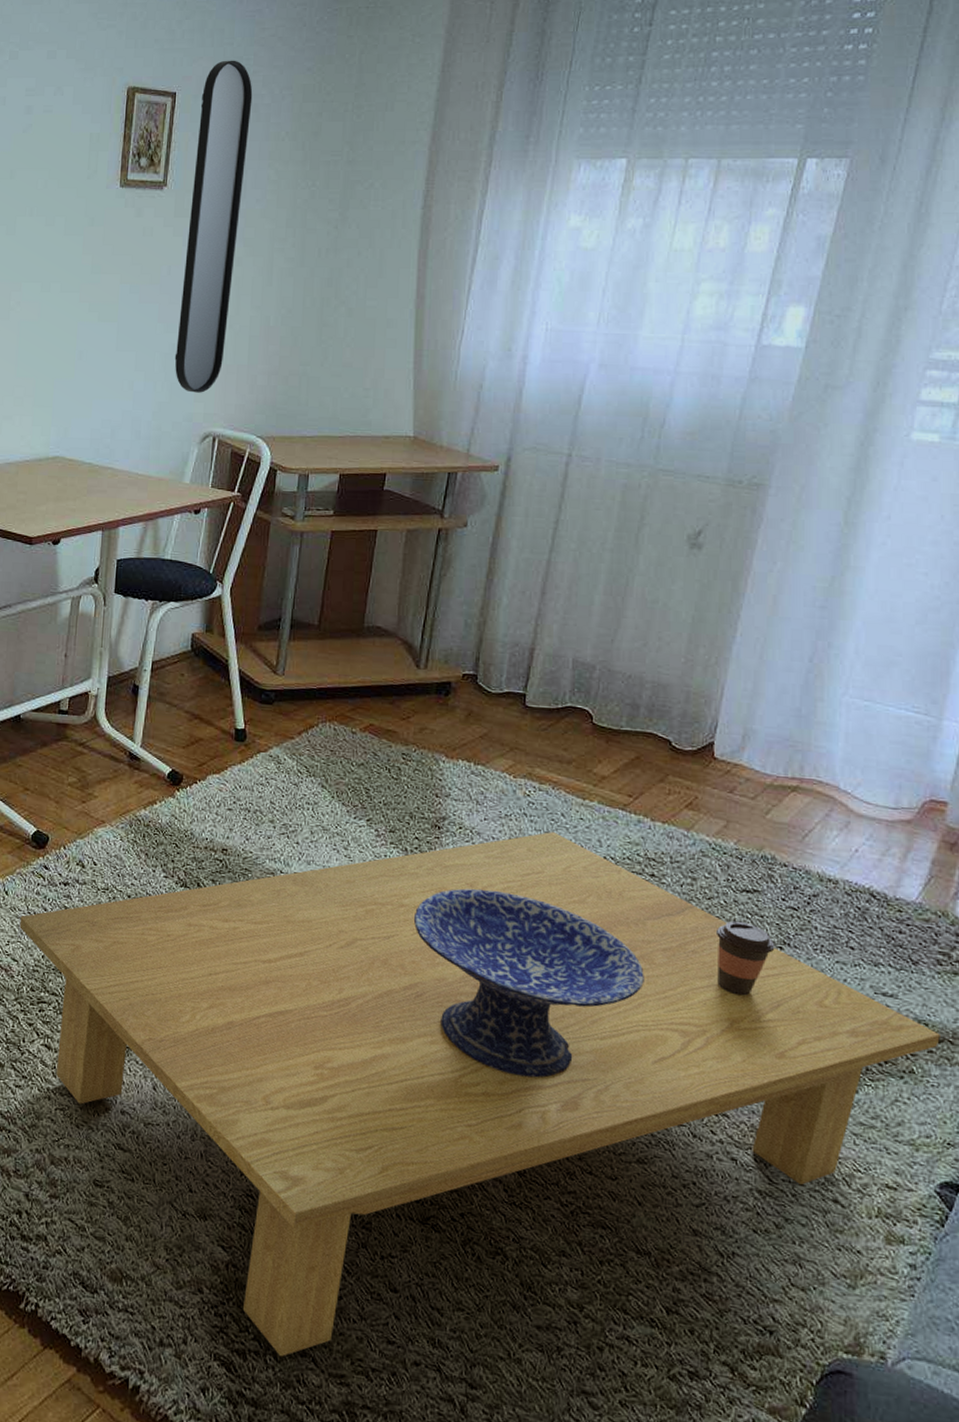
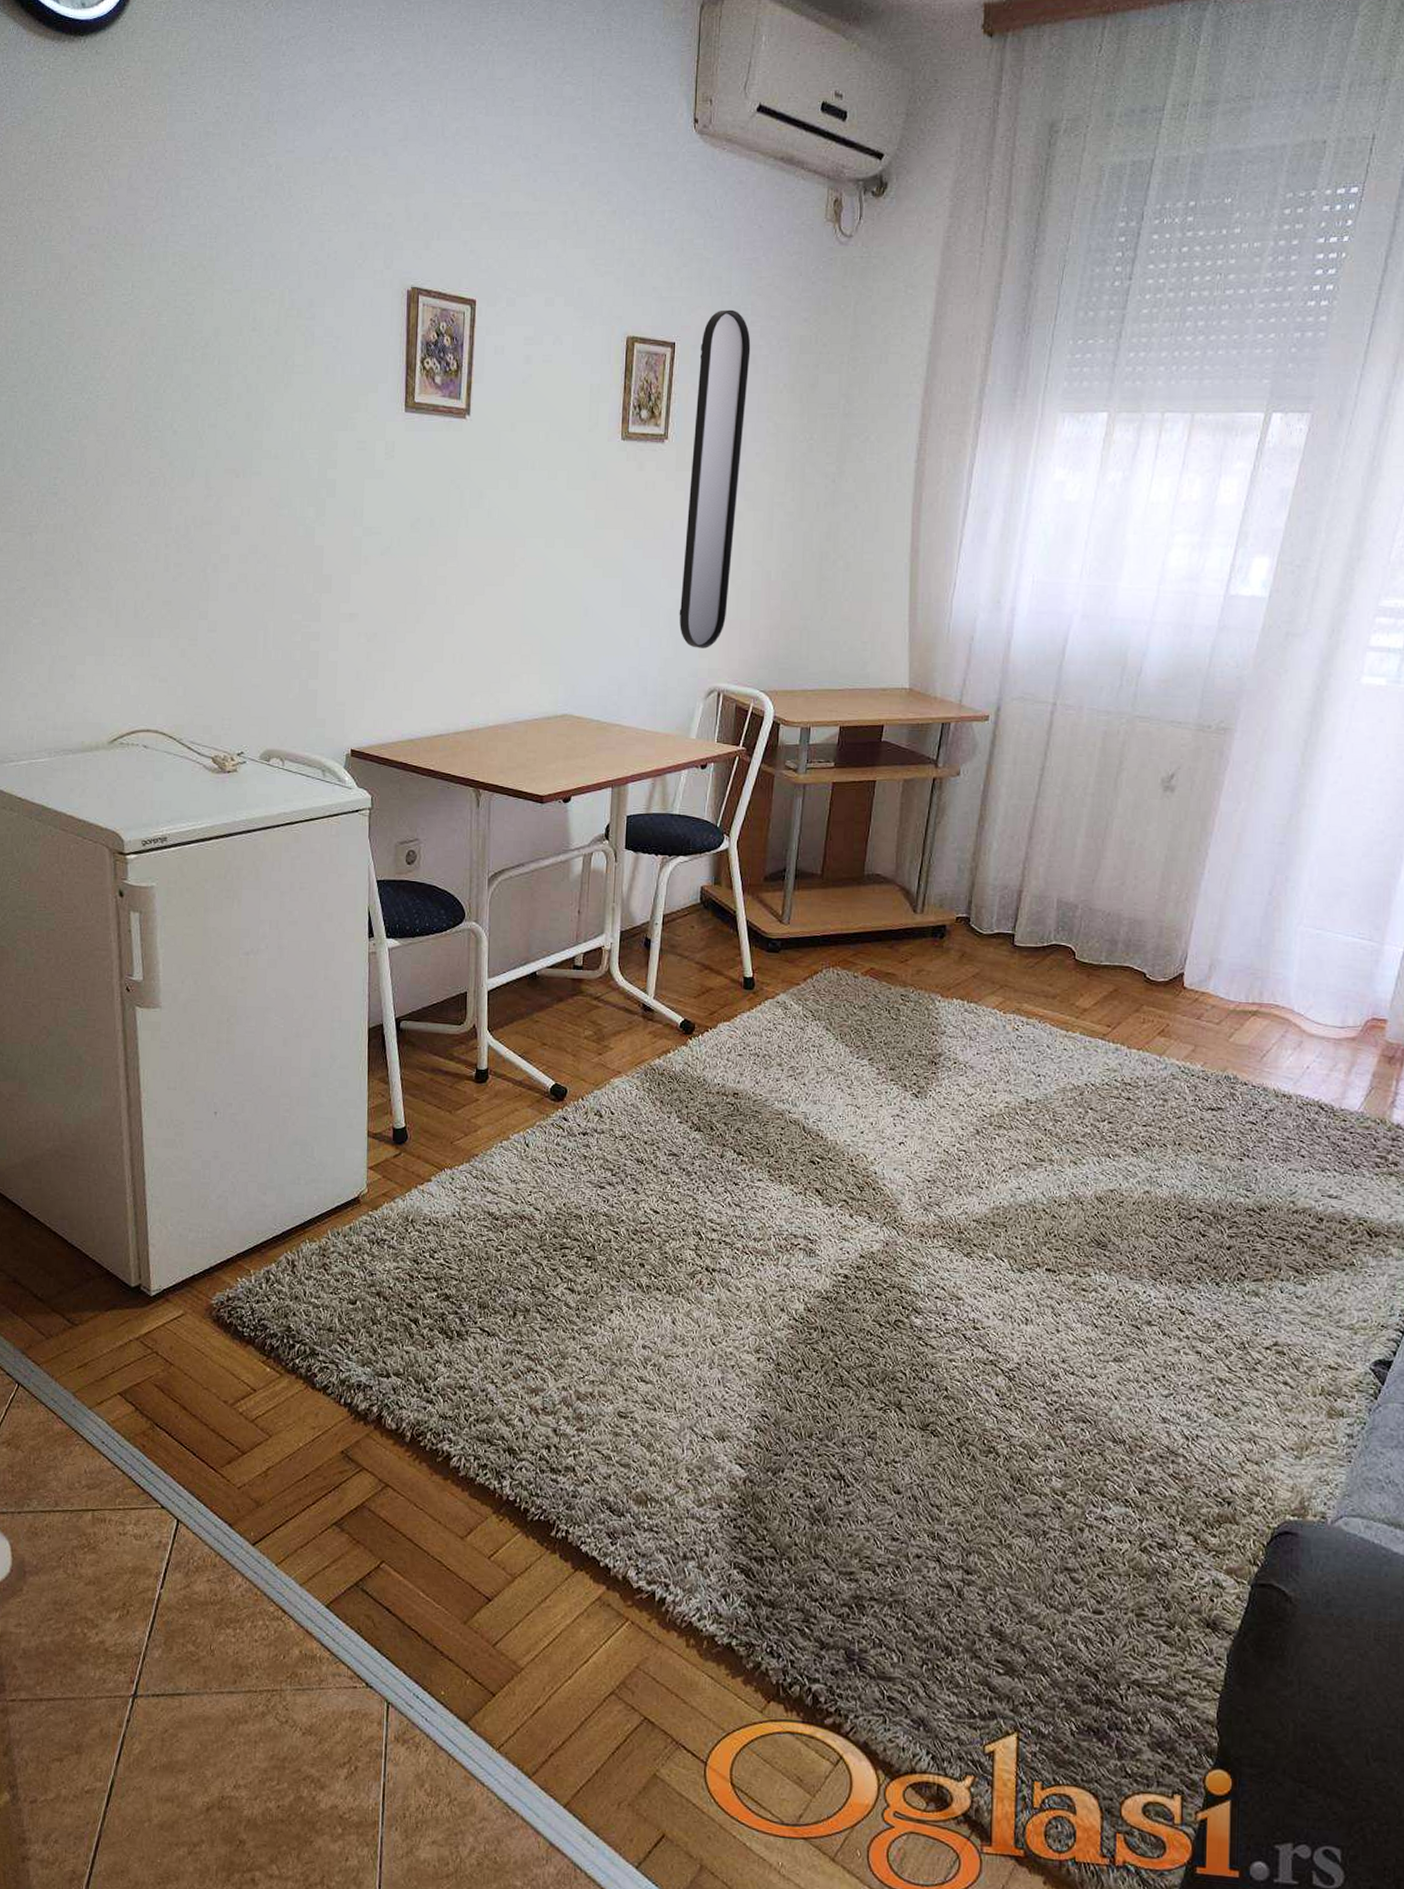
coffee table: present [19,832,940,1357] -> none [541,1063,1377,1561]
decorative bowl: present [413,888,644,1078] -> none [912,1119,1121,1291]
coffee cup: present [715,921,775,996] -> none [1184,1137,1236,1205]

